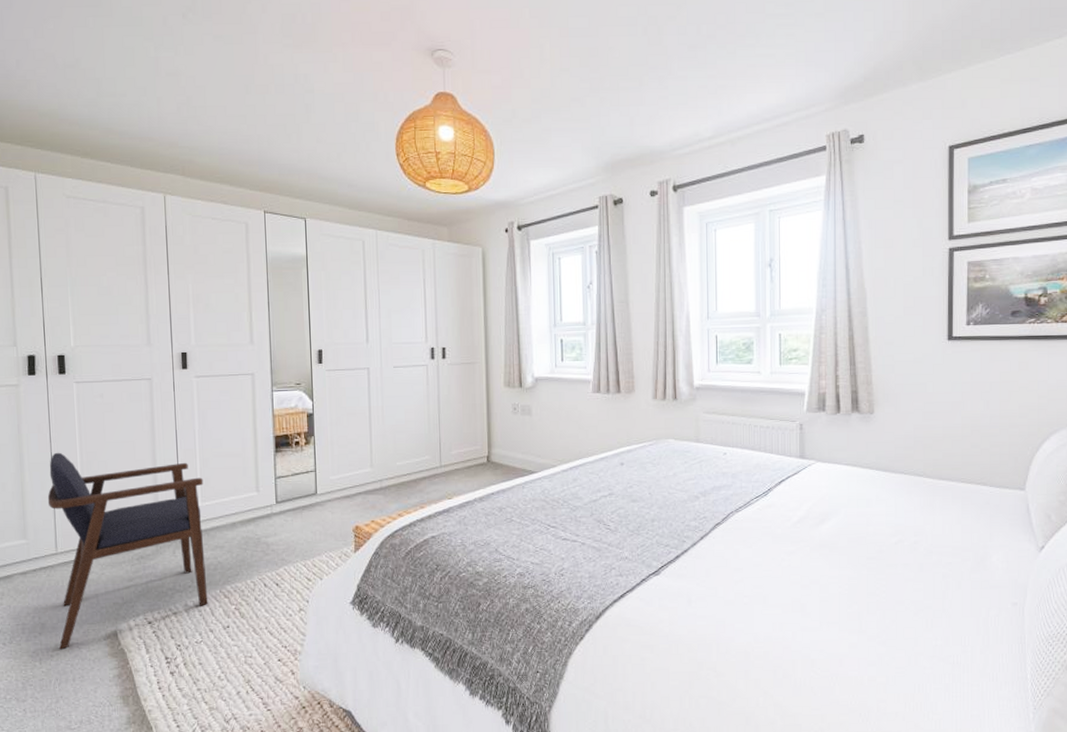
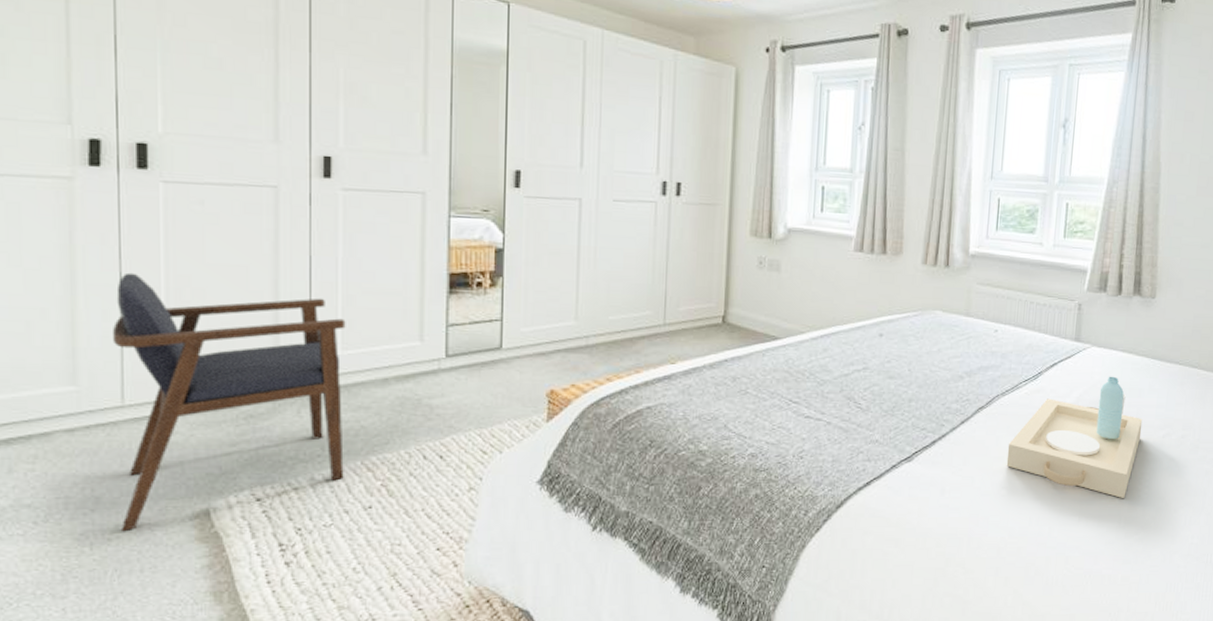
serving tray: none [746,488,874,603] -> present [1006,376,1143,498]

